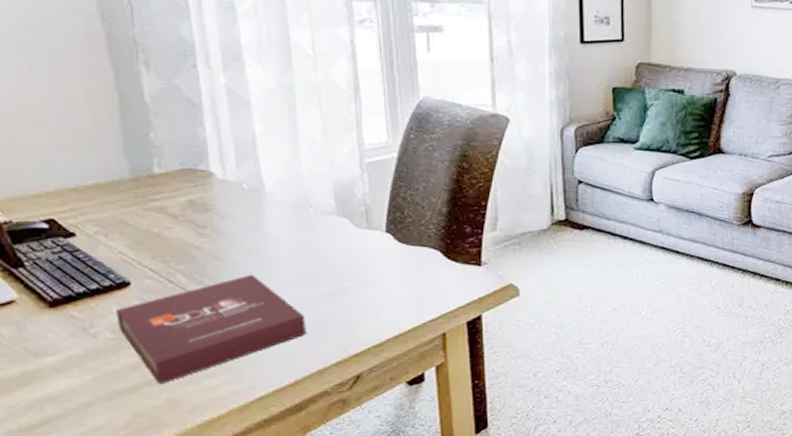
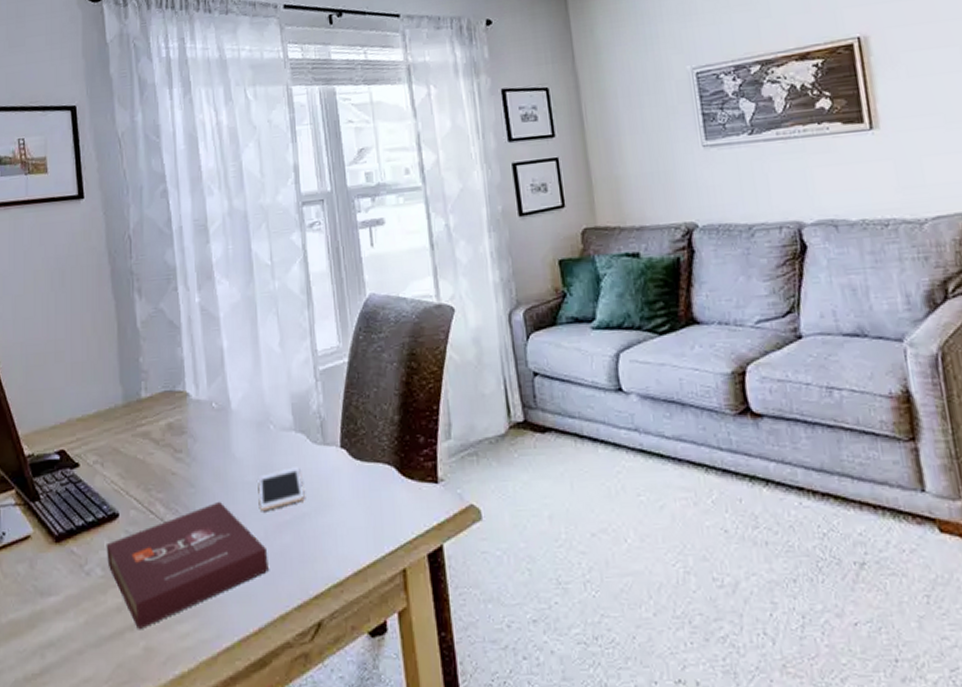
cell phone: none [297,247,346,283] -> present [259,467,305,511]

